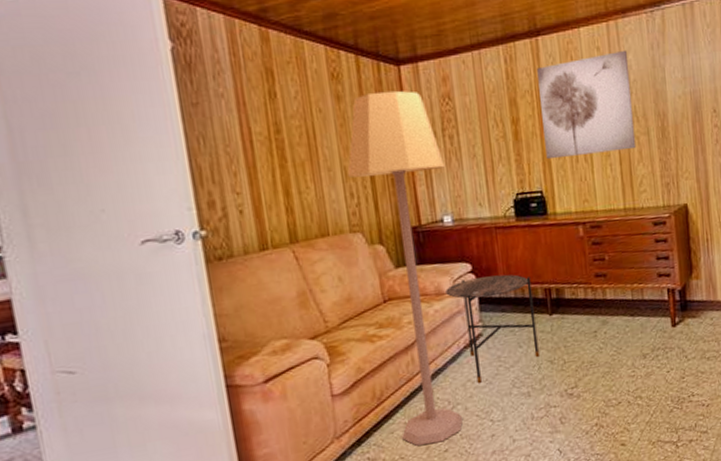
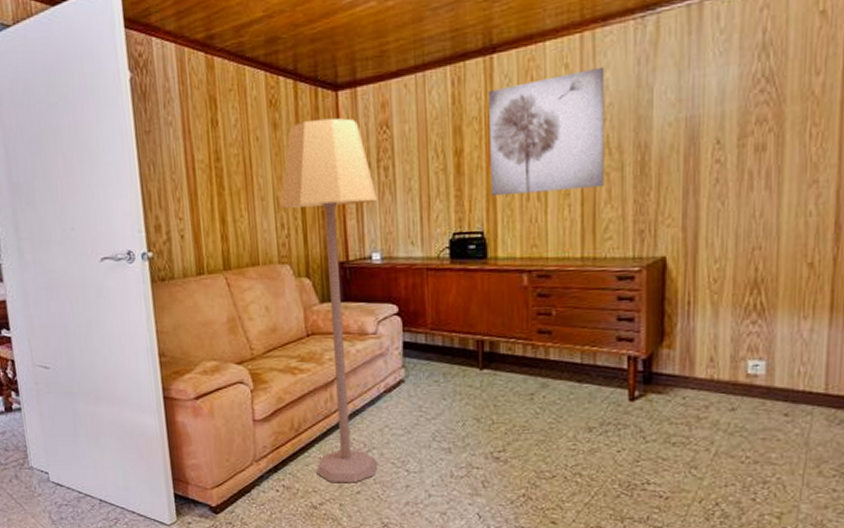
side table: present [446,274,539,383] -> none [369,320,464,430]

